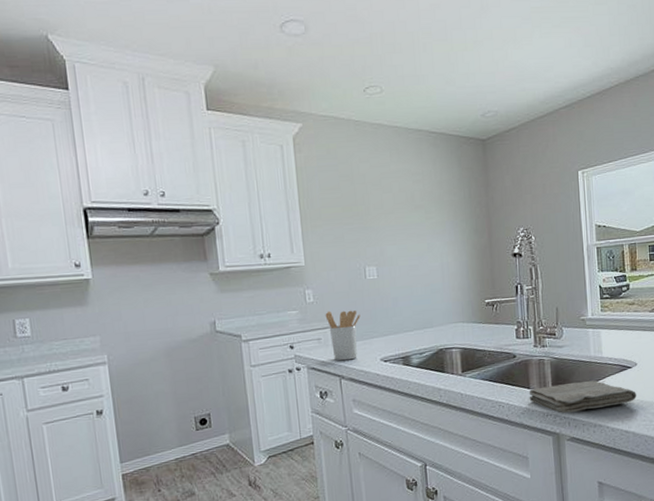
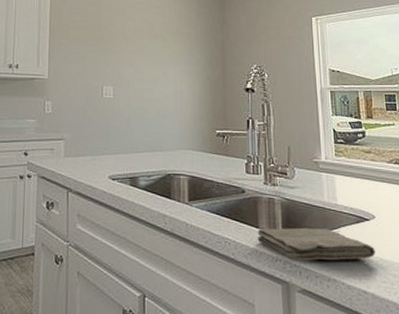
utensil holder: present [325,310,360,361] -> none [61,123,94,174]

